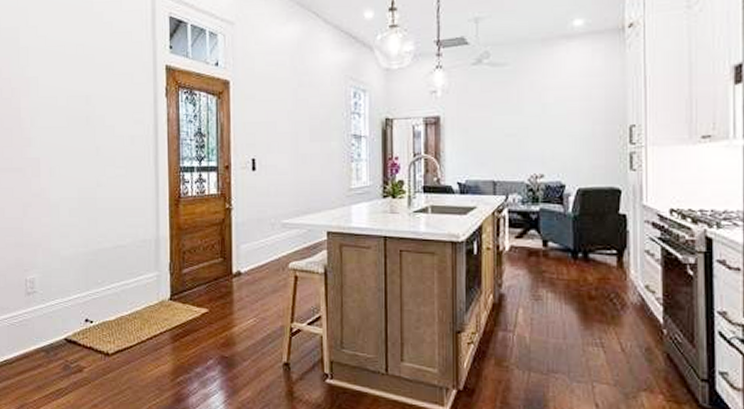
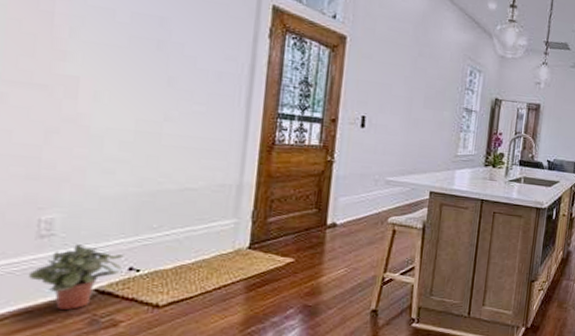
potted plant: none [23,299,81,356] -> present [27,244,124,310]

